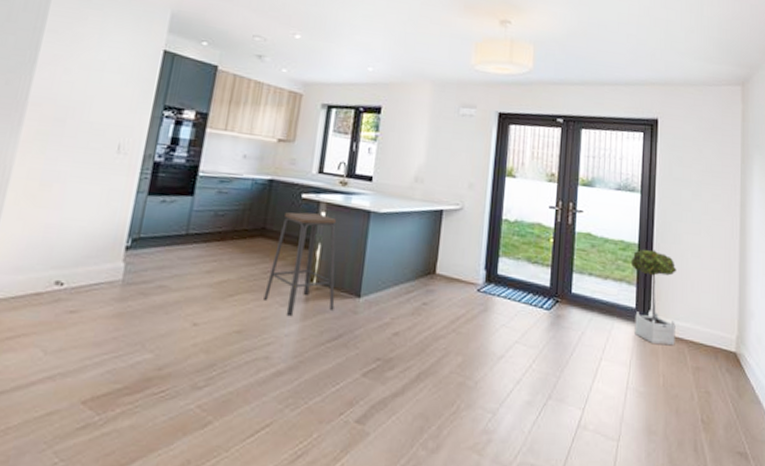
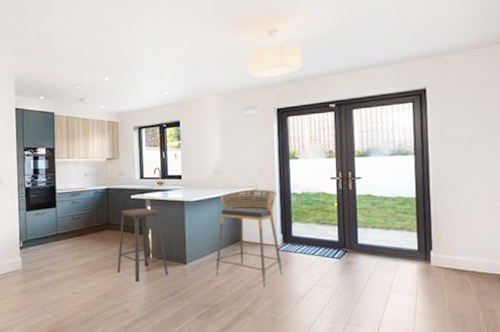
bar stool: none [397,206,486,339] -> present [216,189,283,287]
potted tree: present [630,249,677,346] -> none [409,201,458,277]

